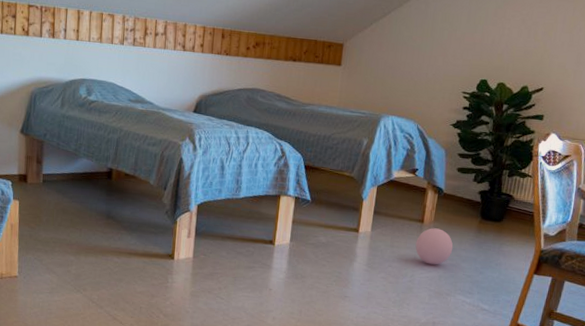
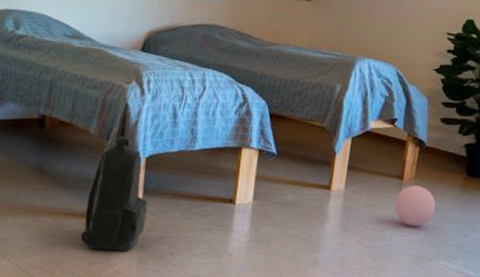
backpack: none [141,186,199,285] -> present [80,136,148,251]

